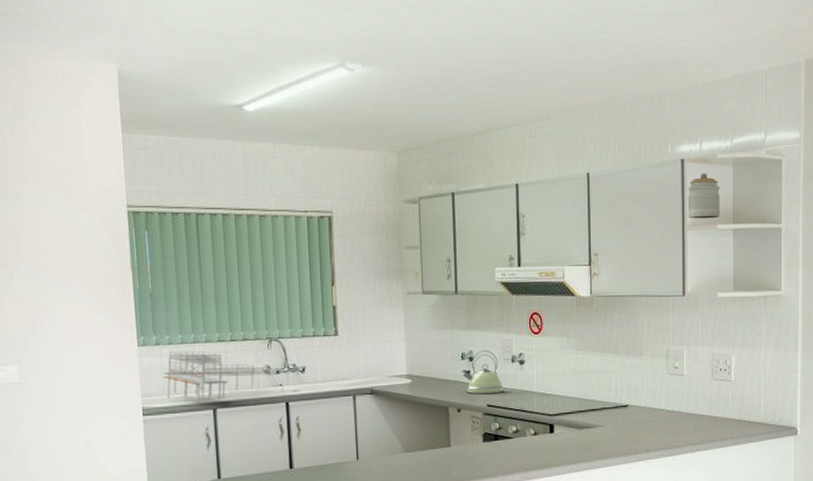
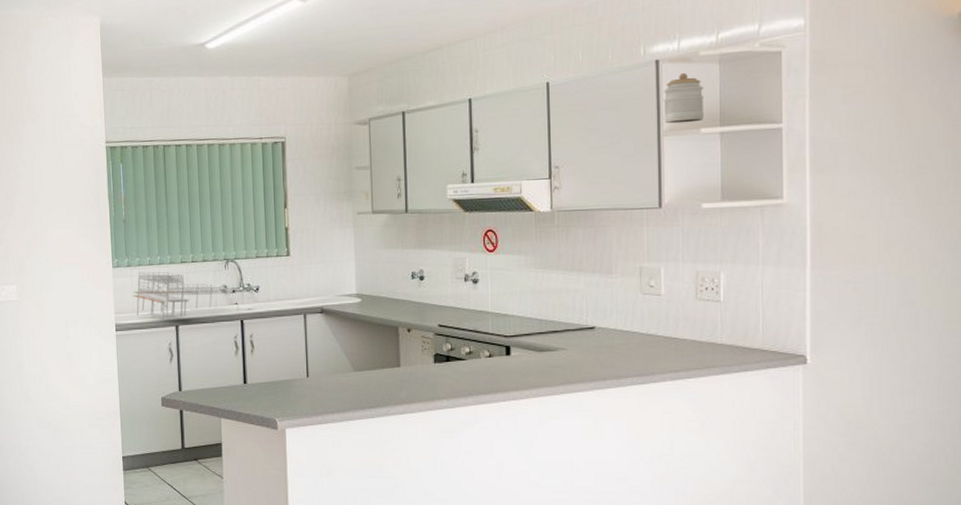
kettle: present [462,350,504,395] -> none [412,268,456,314]

